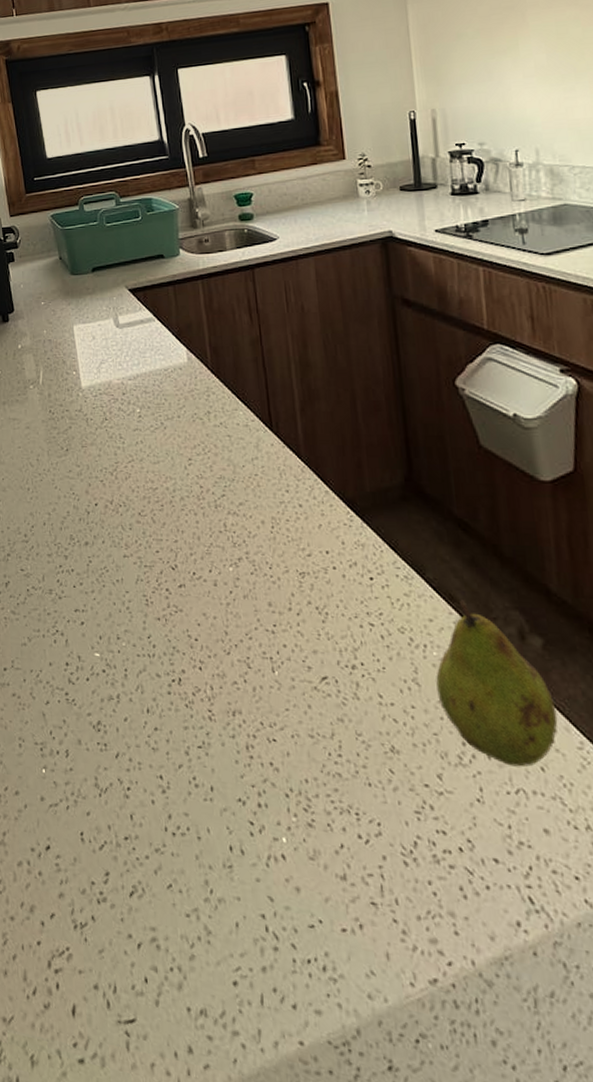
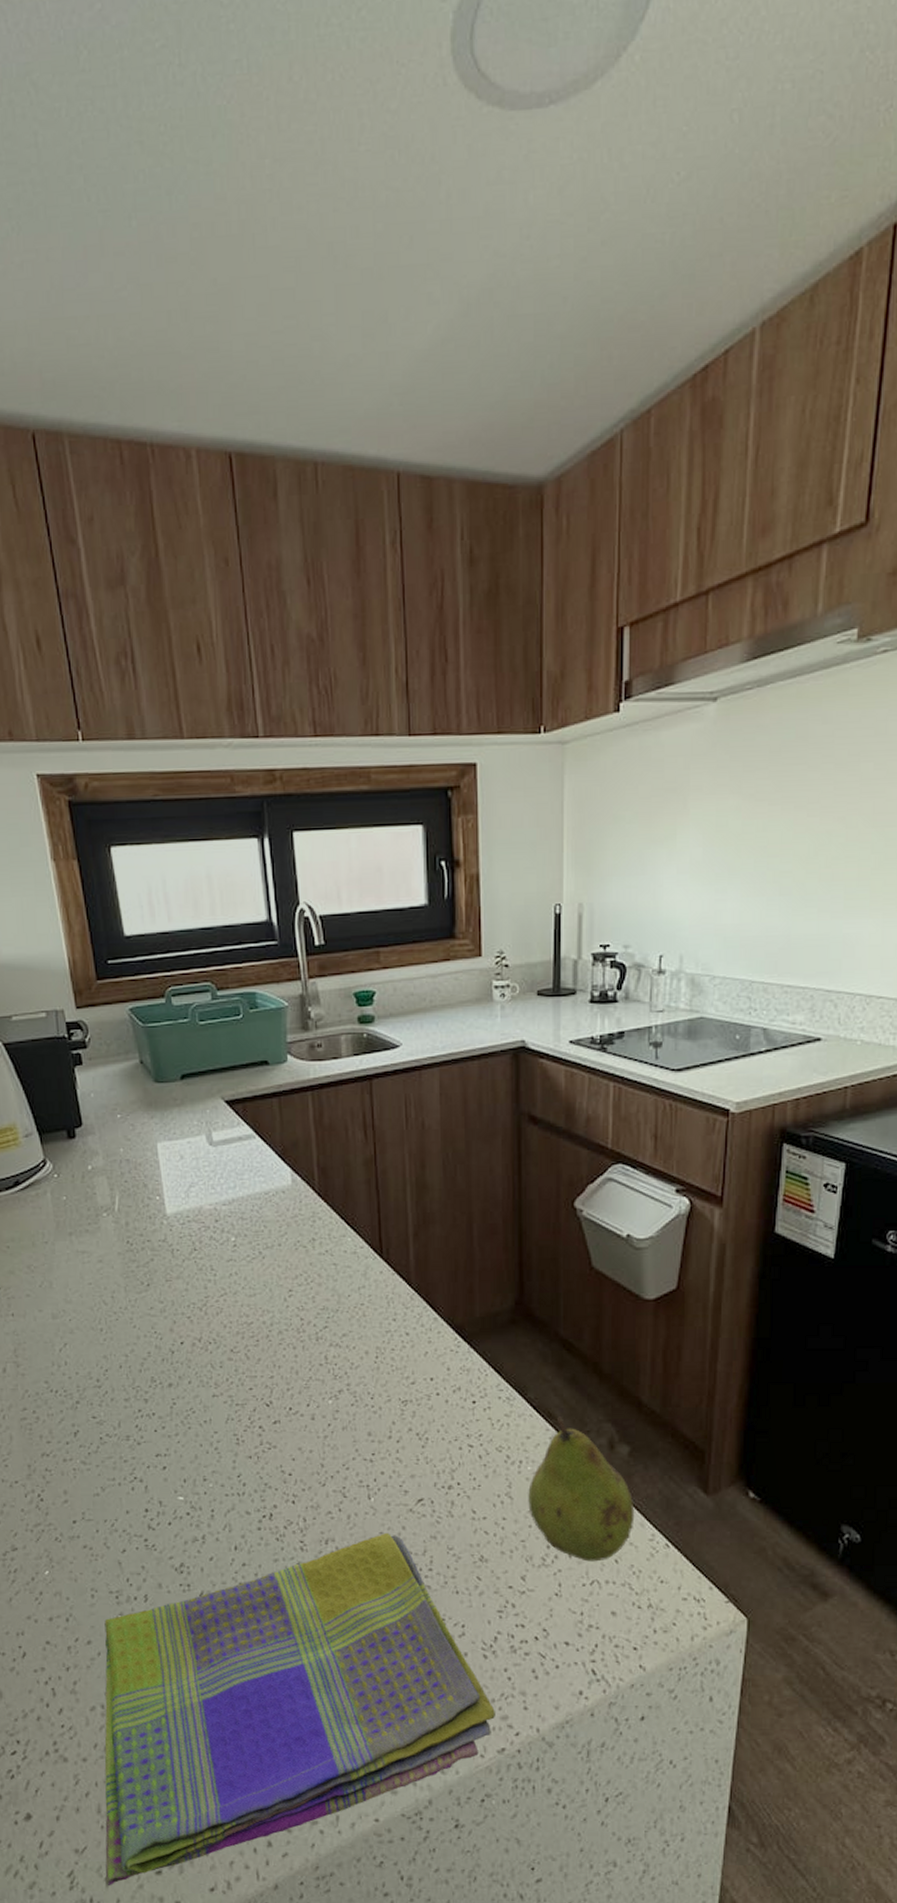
dish towel: none [30,709,423,1067] -> present [104,1532,495,1885]

